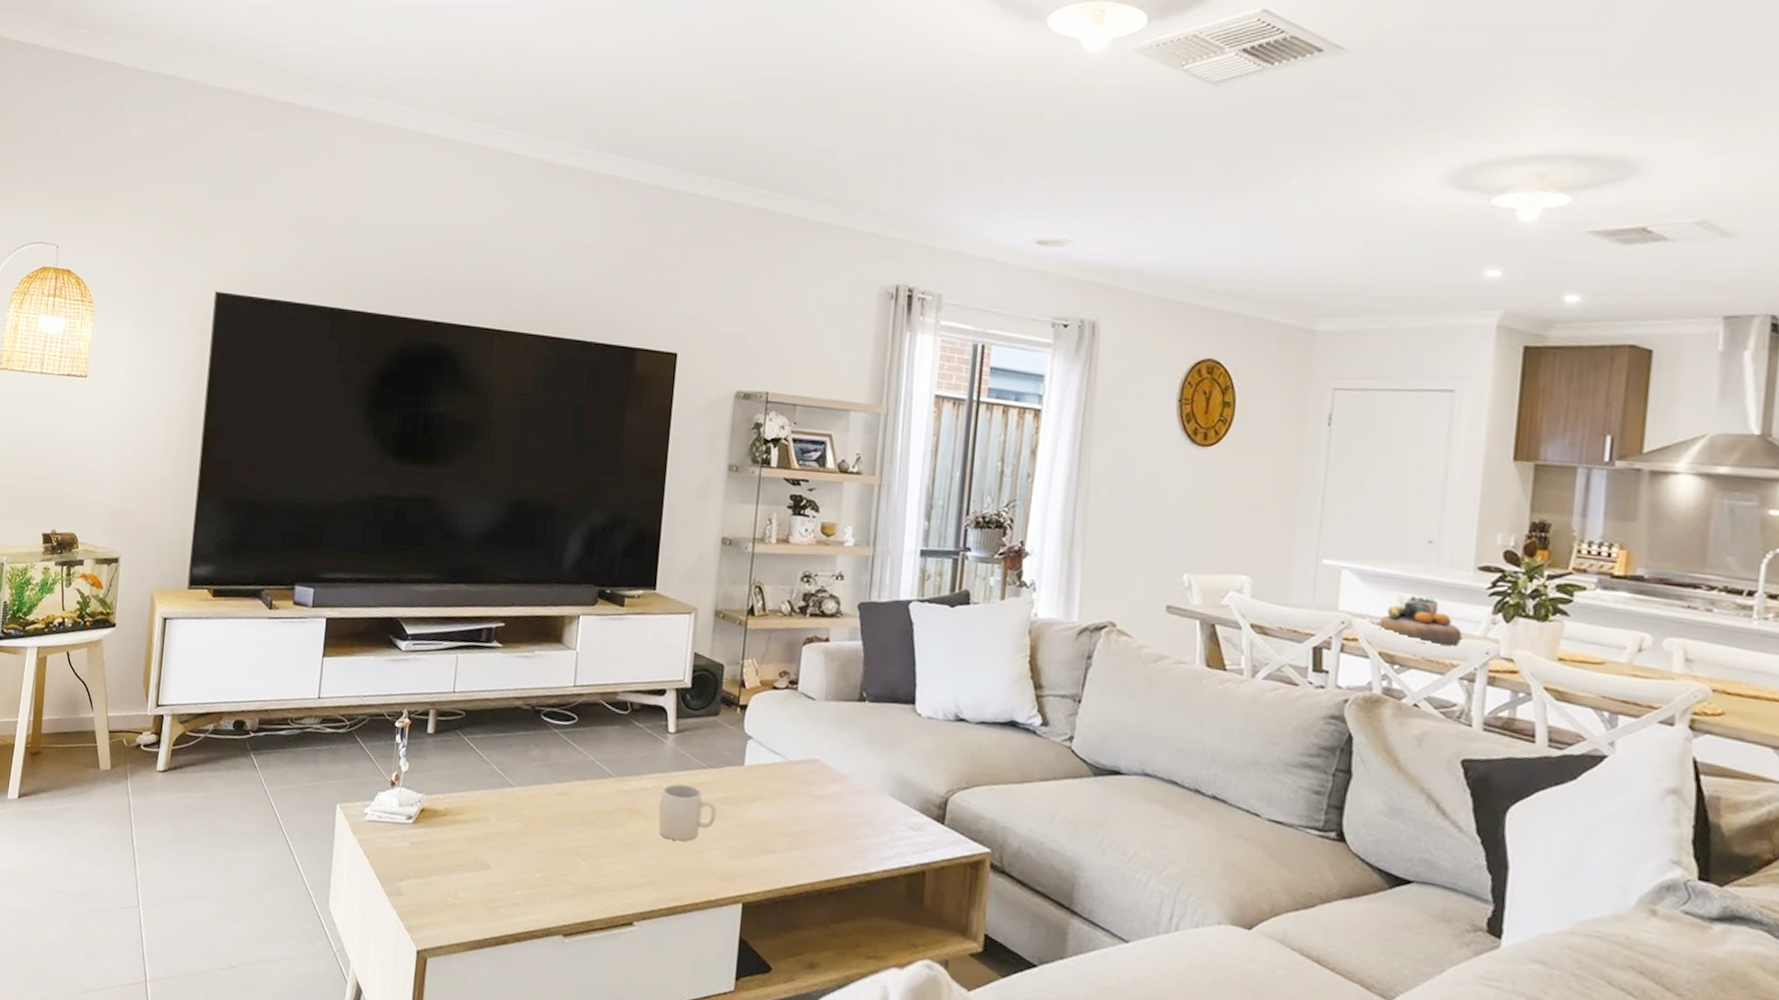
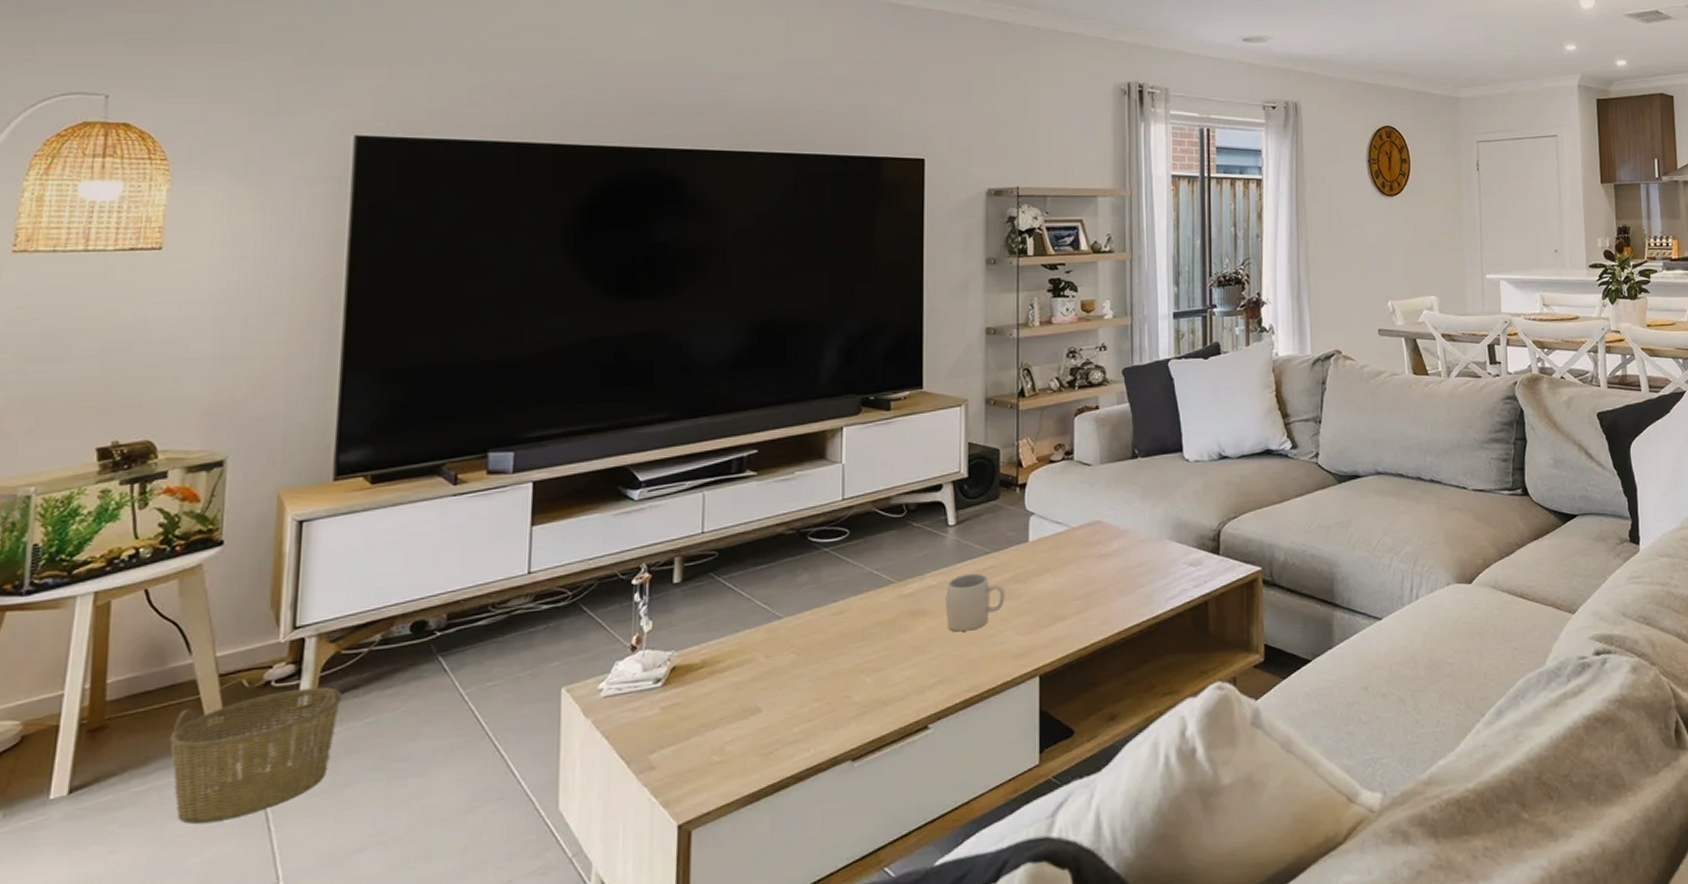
basket: none [77,752,186,847] -> present [169,687,343,824]
decorative bowl: present [1379,596,1462,647] -> none [1530,293,1585,330]

